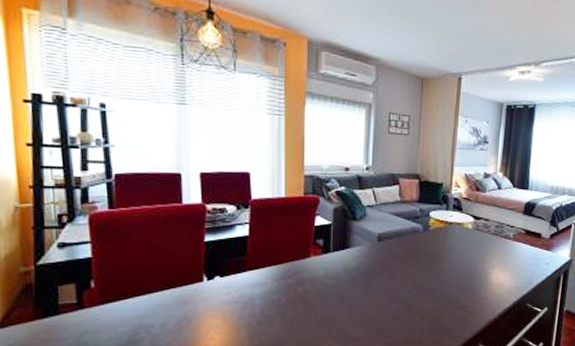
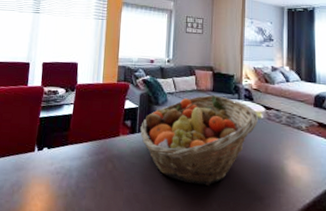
fruit basket: none [335,206,466,301] -> present [140,95,258,187]

